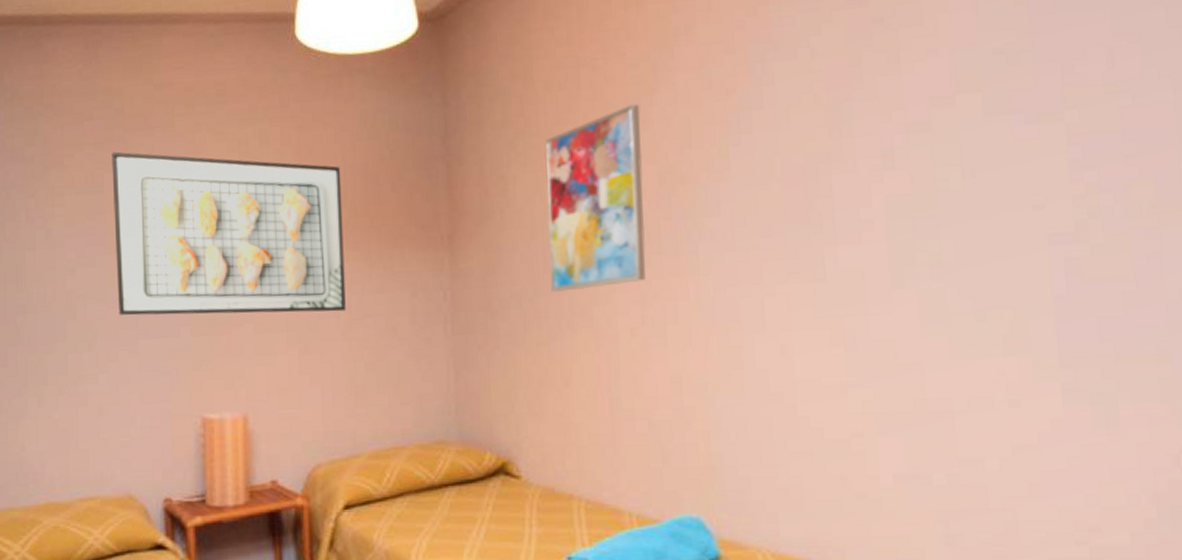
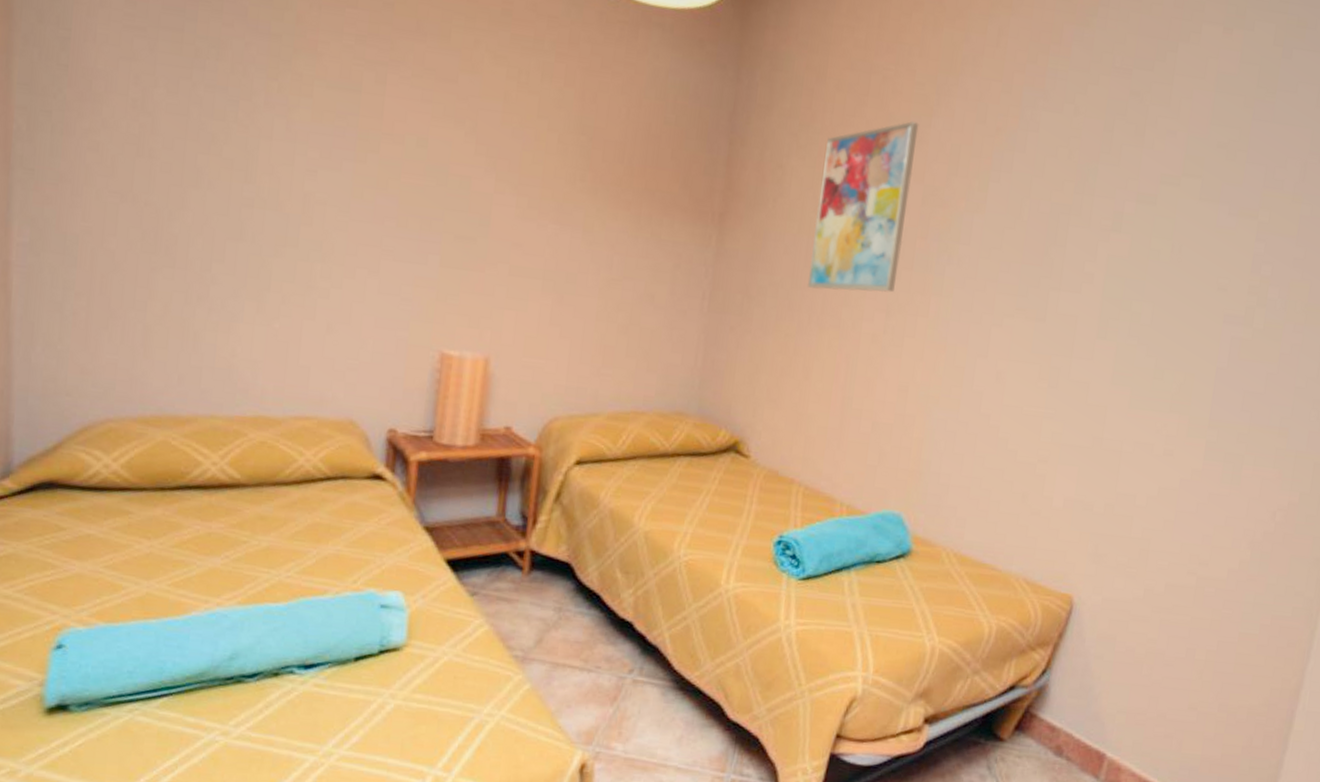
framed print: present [112,152,346,316] -> none [361,50,623,270]

